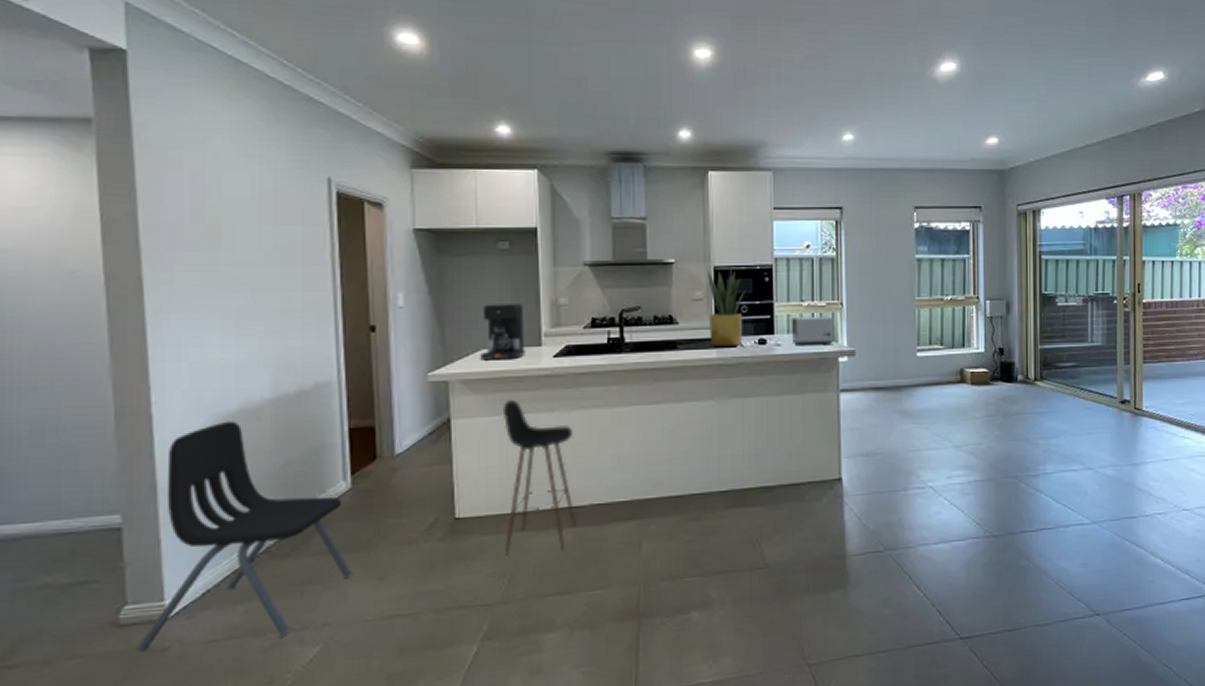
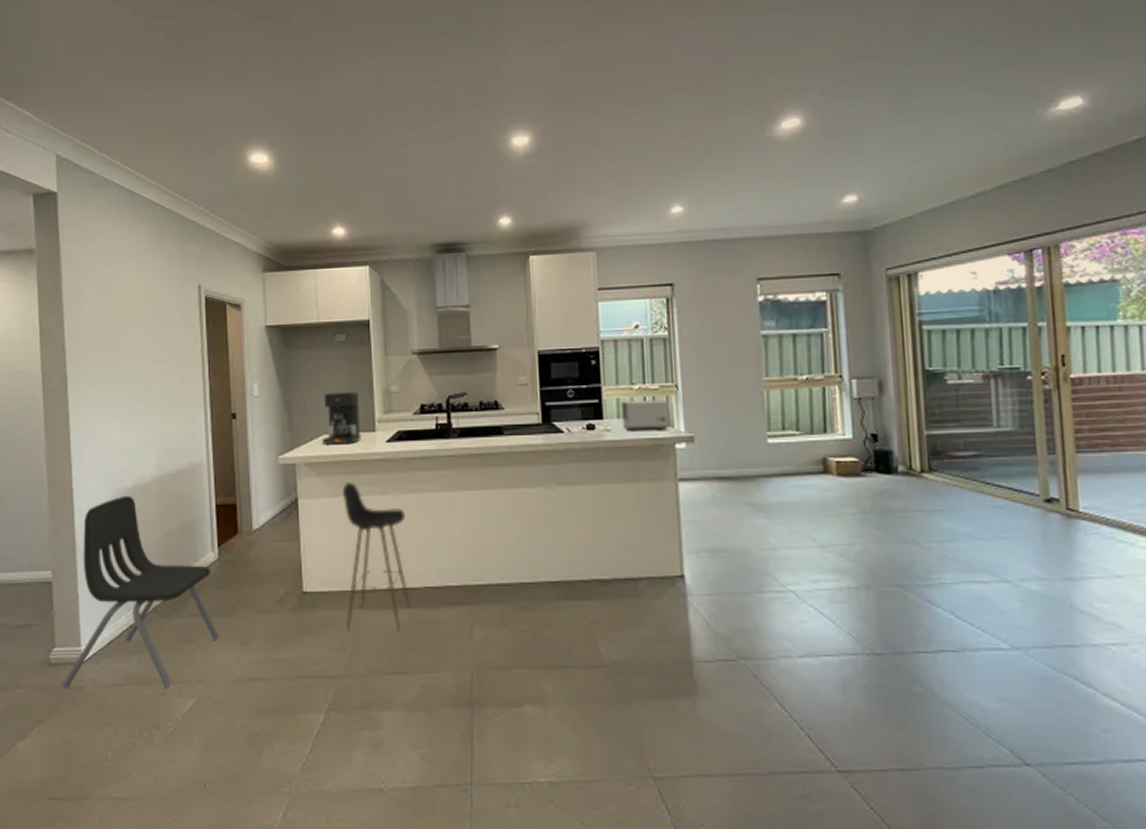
planter: present [708,268,746,346] -> none [532,352,572,432]

